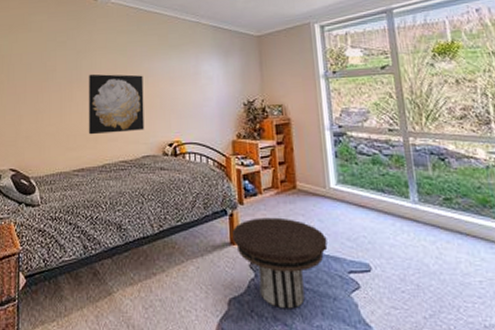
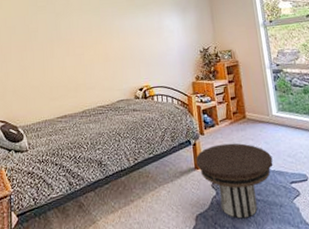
wall art: present [88,74,144,135] -> none [68,32,118,86]

